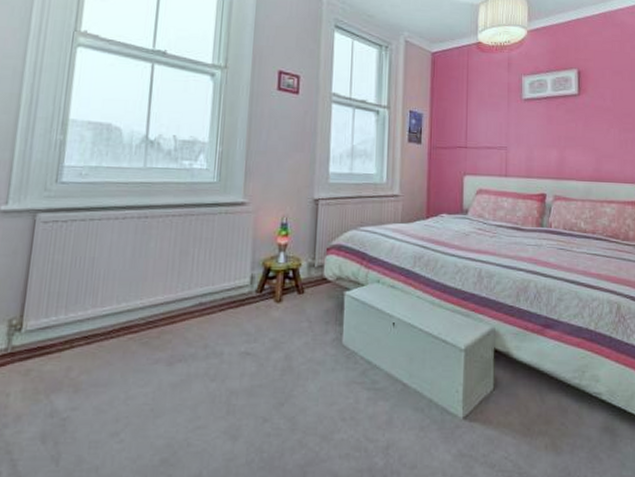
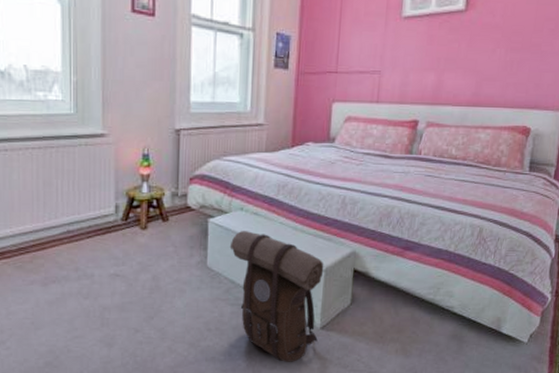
backpack: none [366,304,464,460] -> present [229,230,324,362]

